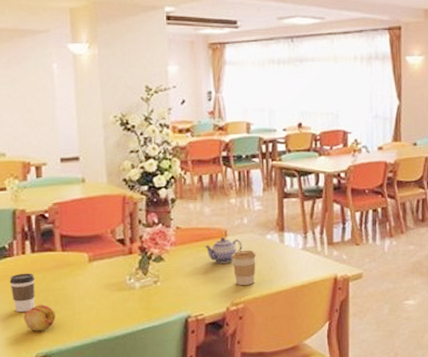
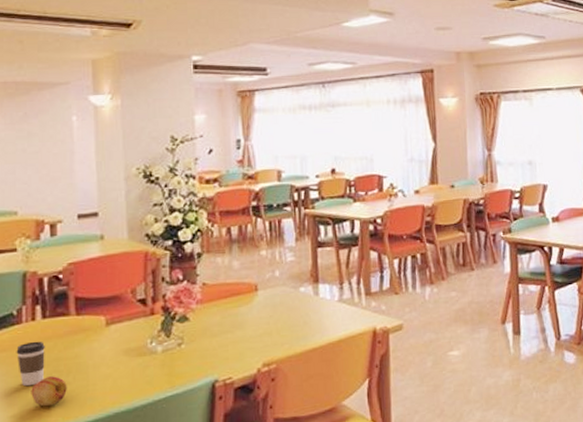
teapot: present [204,237,243,263] -> none [232,292,274,321]
coffee cup: present [232,250,256,285] -> none [263,304,289,344]

